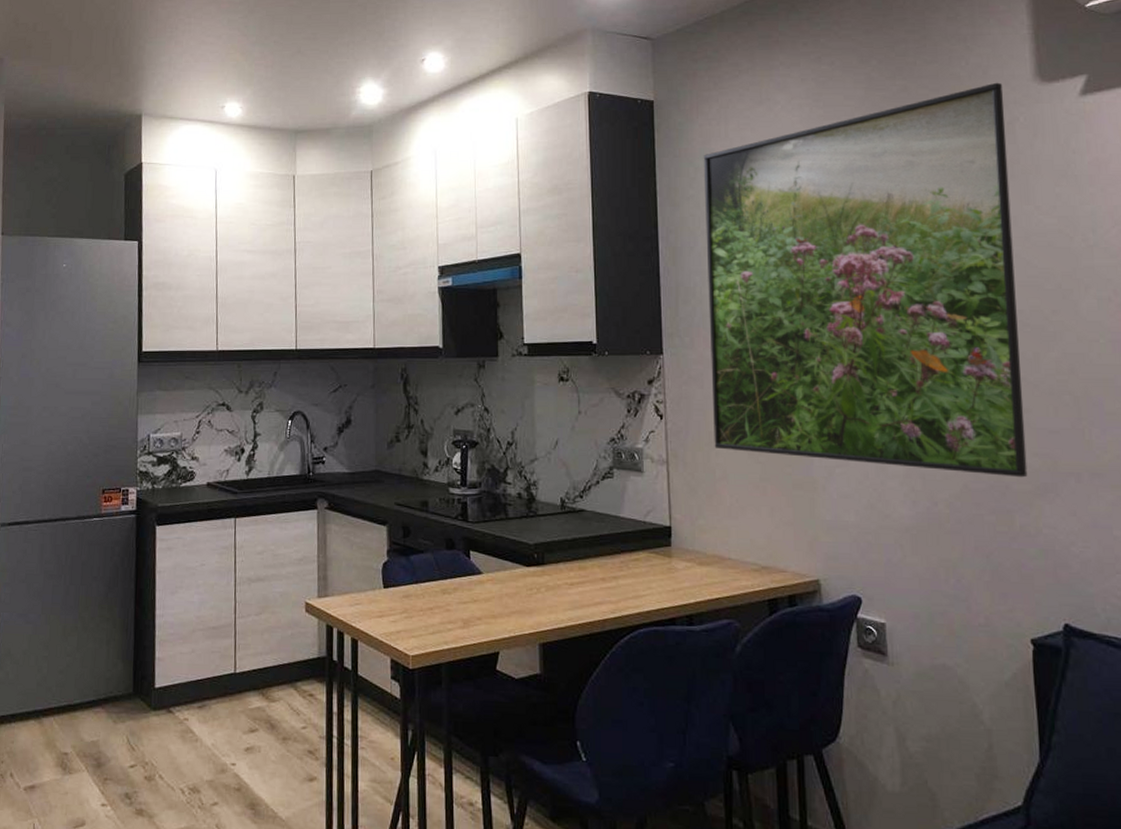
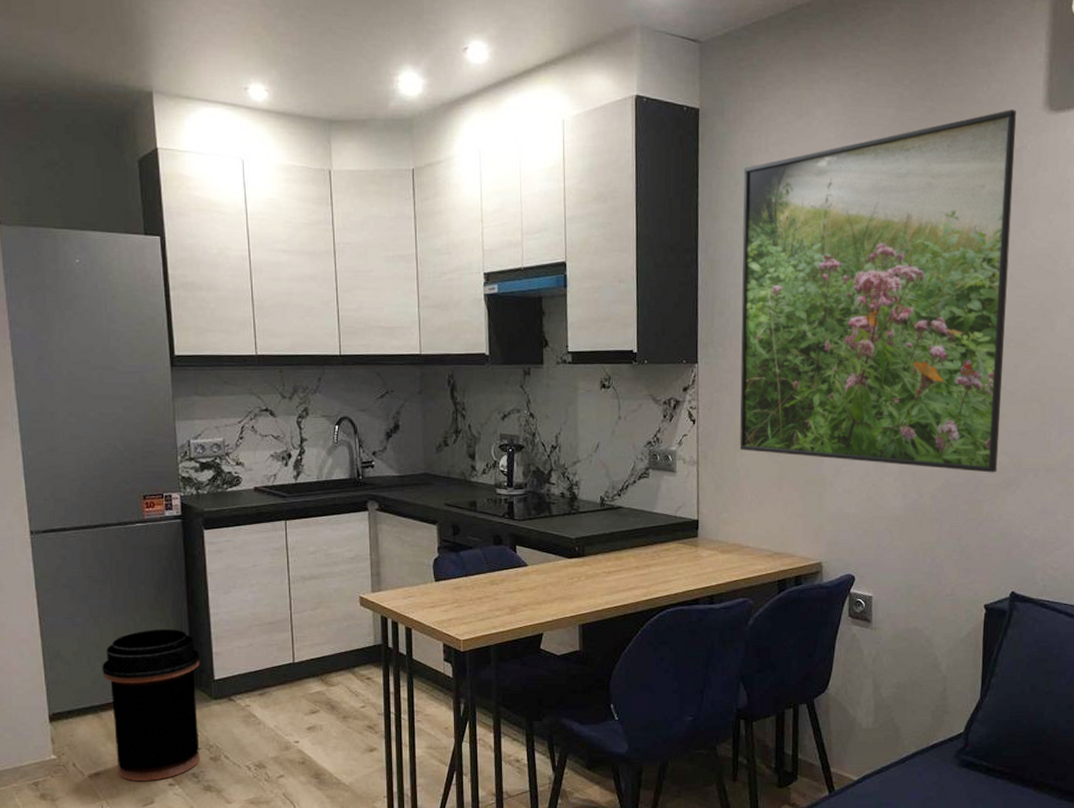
trash can: none [48,629,143,799] -> present [102,629,200,781]

